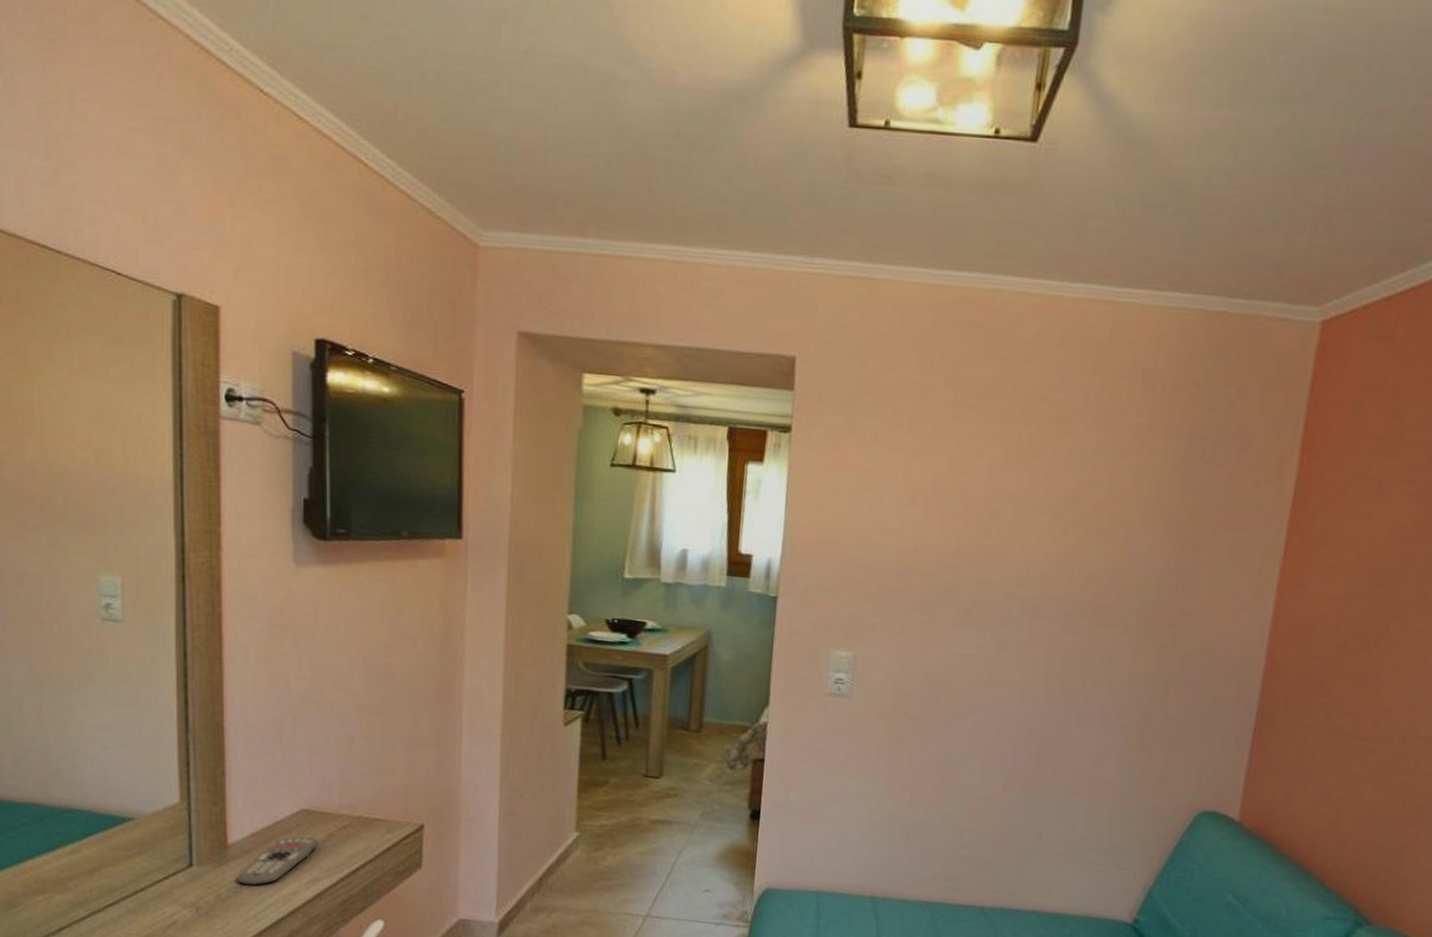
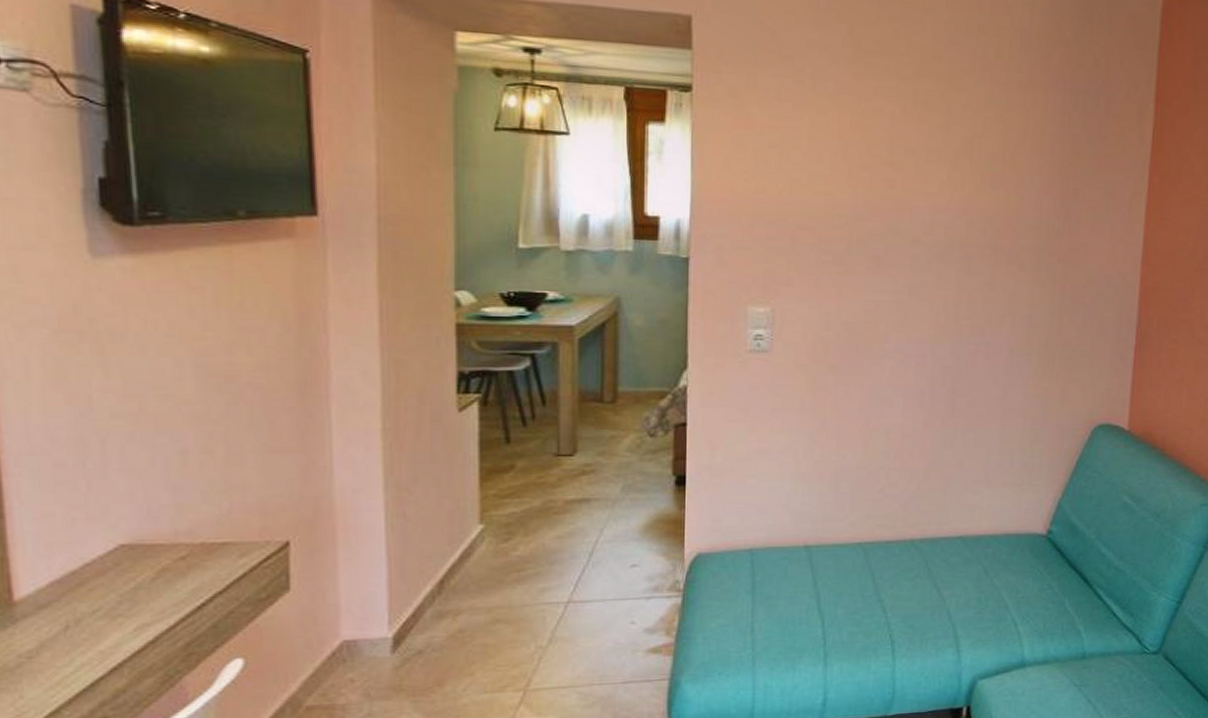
remote control: present [237,837,319,886] -> none [31,577,148,646]

